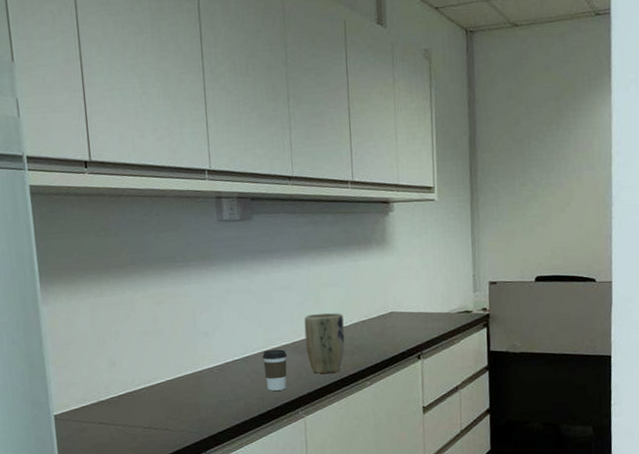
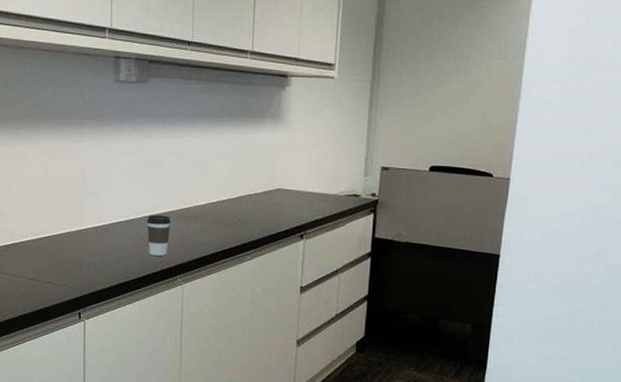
plant pot: present [304,312,345,374] -> none [190,183,230,244]

